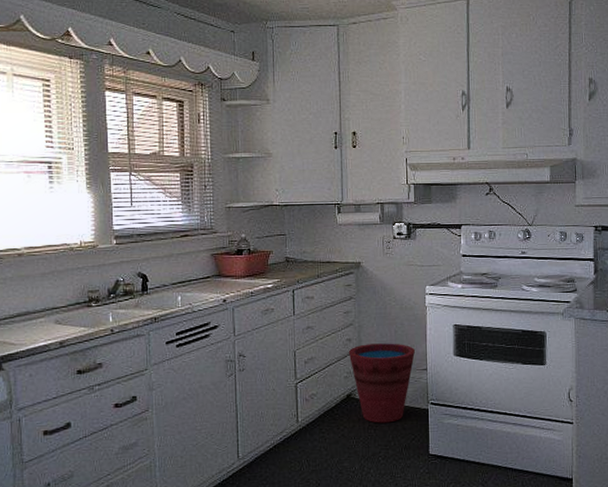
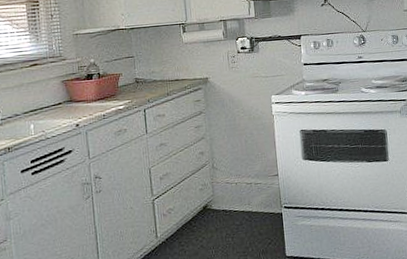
bucket: present [348,343,415,423] -> none [201,152,266,231]

